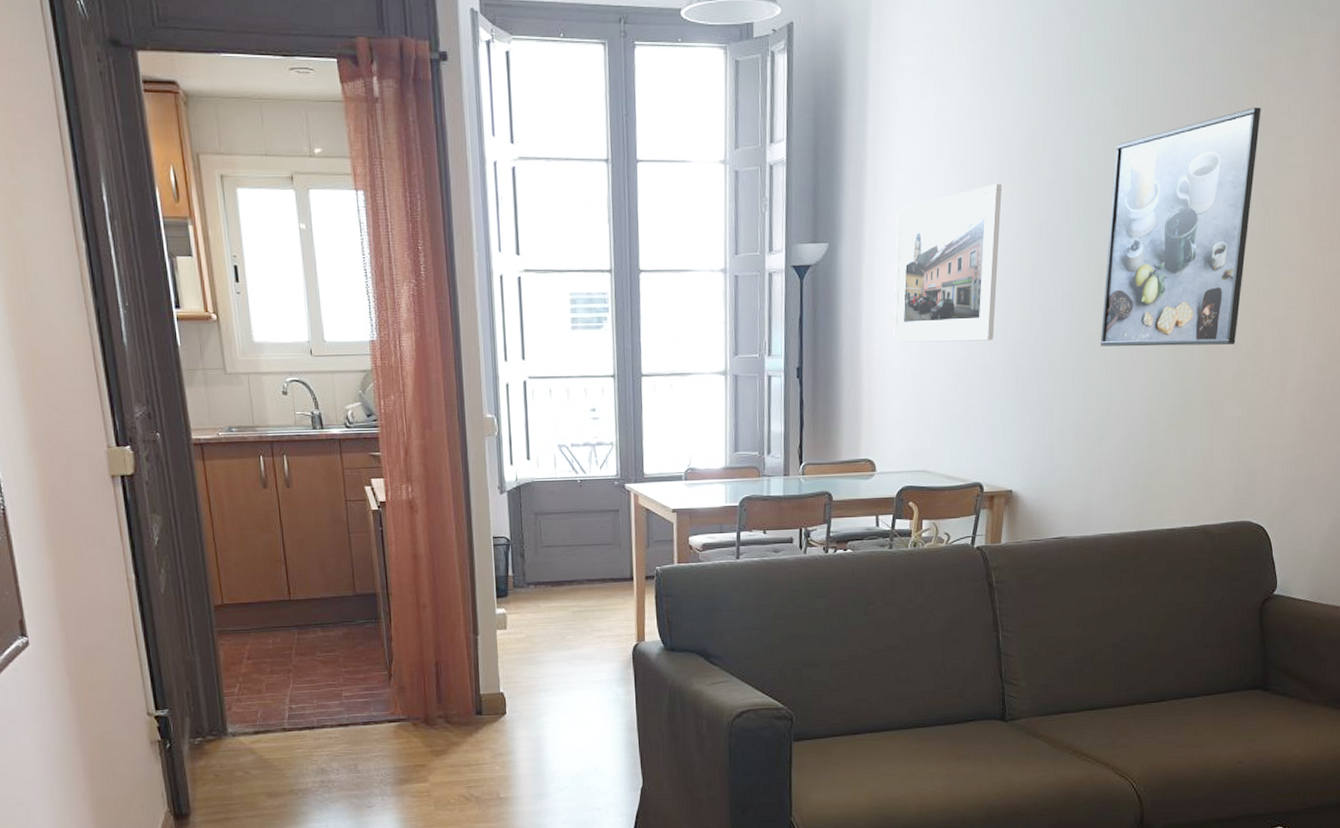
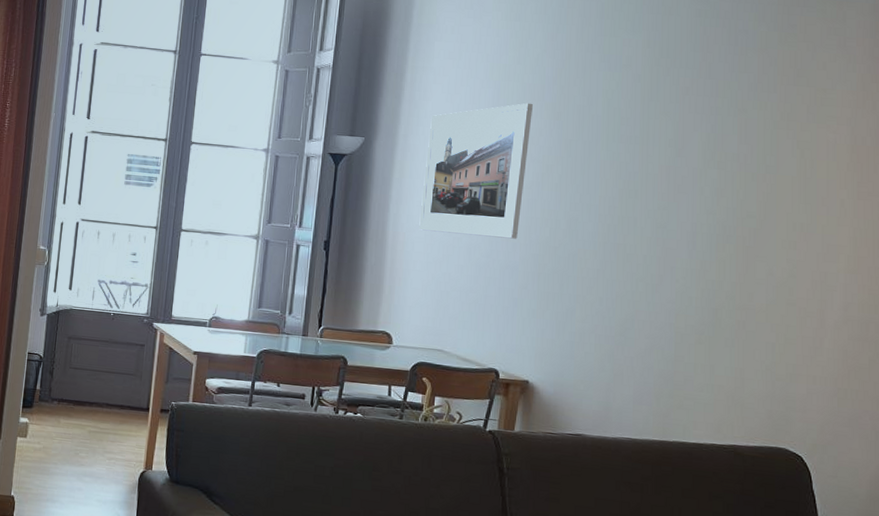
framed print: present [1100,107,1261,347] -> none [625,61,796,272]

